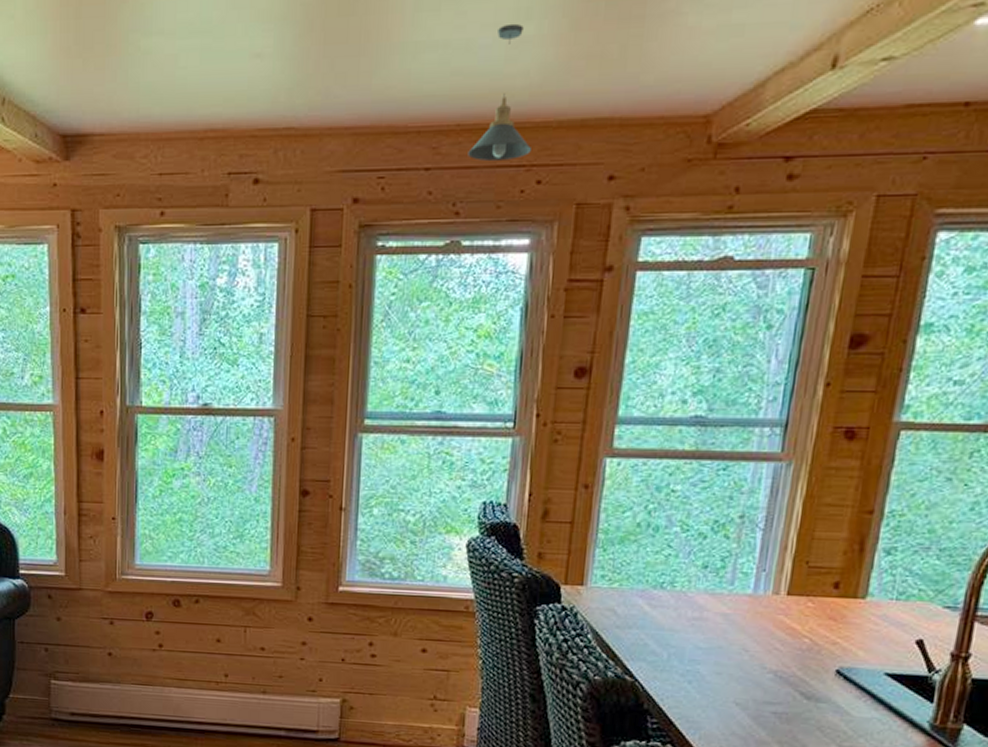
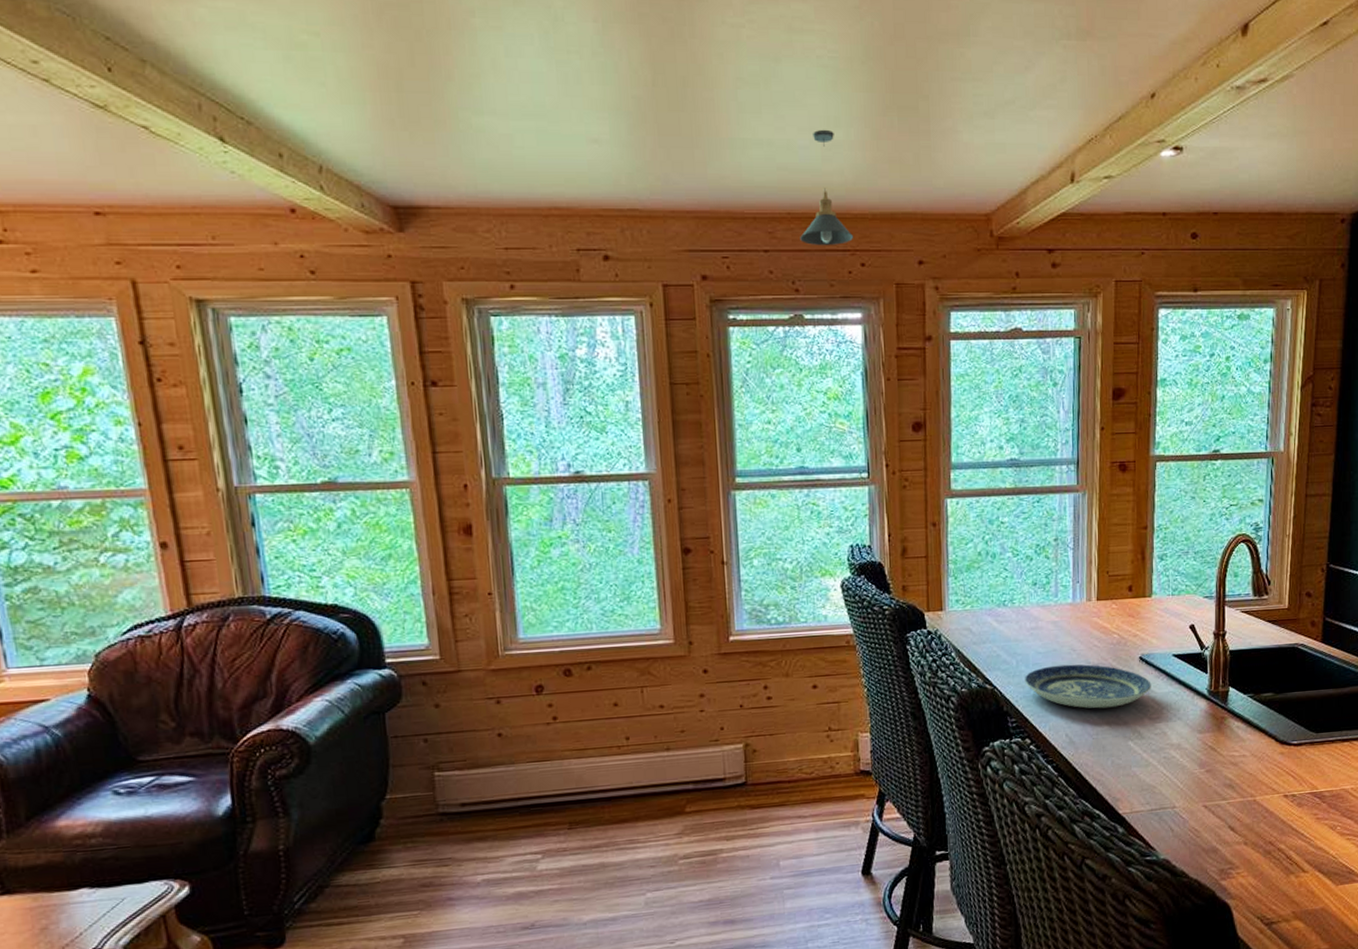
plate: none [675,665,848,726] -> present [1025,664,1151,709]

